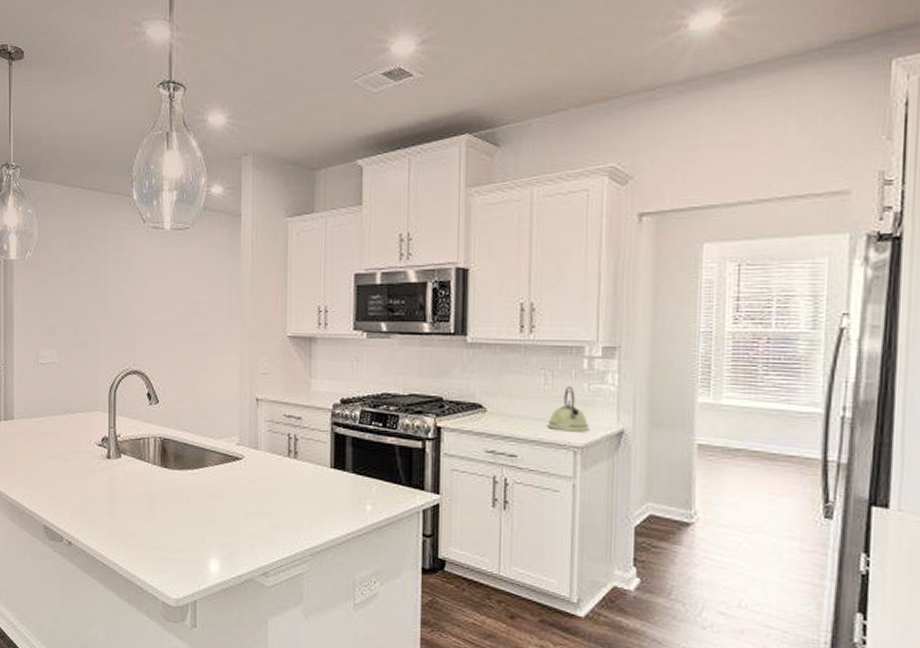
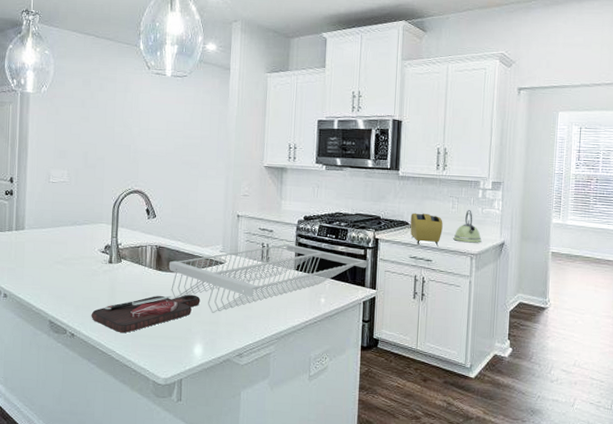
cutting board: none [89,497,215,542] -> present [91,294,201,333]
dish rack: none [176,434,427,521] -> present [169,244,368,313]
toaster: none [484,391,532,436] -> present [410,213,443,245]

